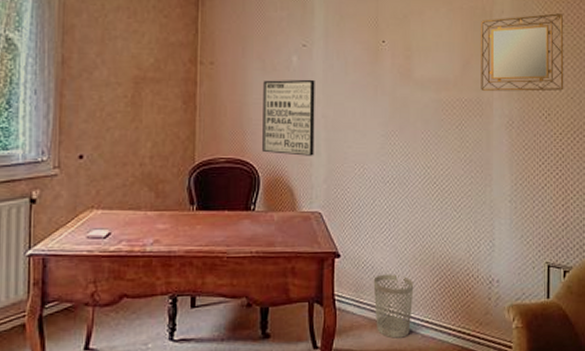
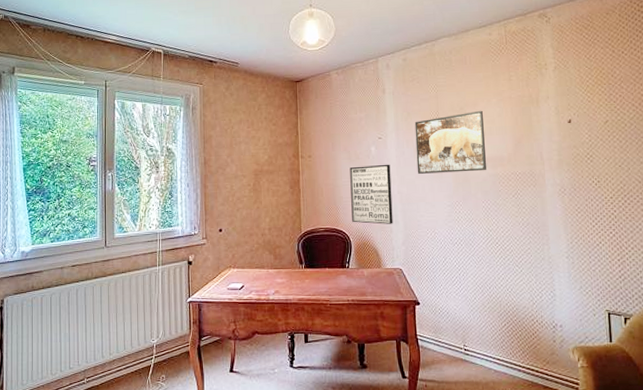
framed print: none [347,20,429,95] -> present [414,110,486,174]
wastebasket: present [373,274,414,339] -> none [449,319,485,372]
home mirror: present [481,13,564,91] -> none [529,94,611,165]

